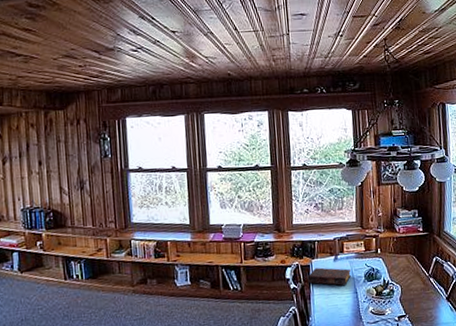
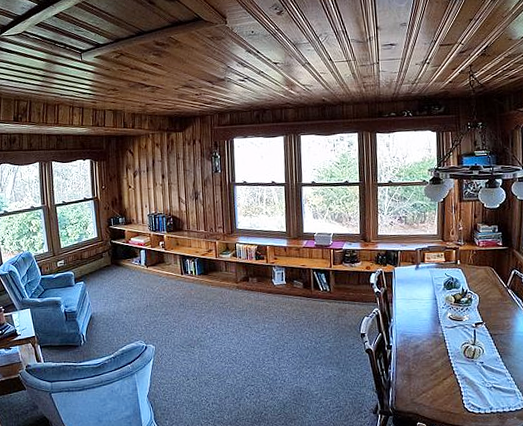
book: present [307,267,352,285] -> none [390,275,432,292]

